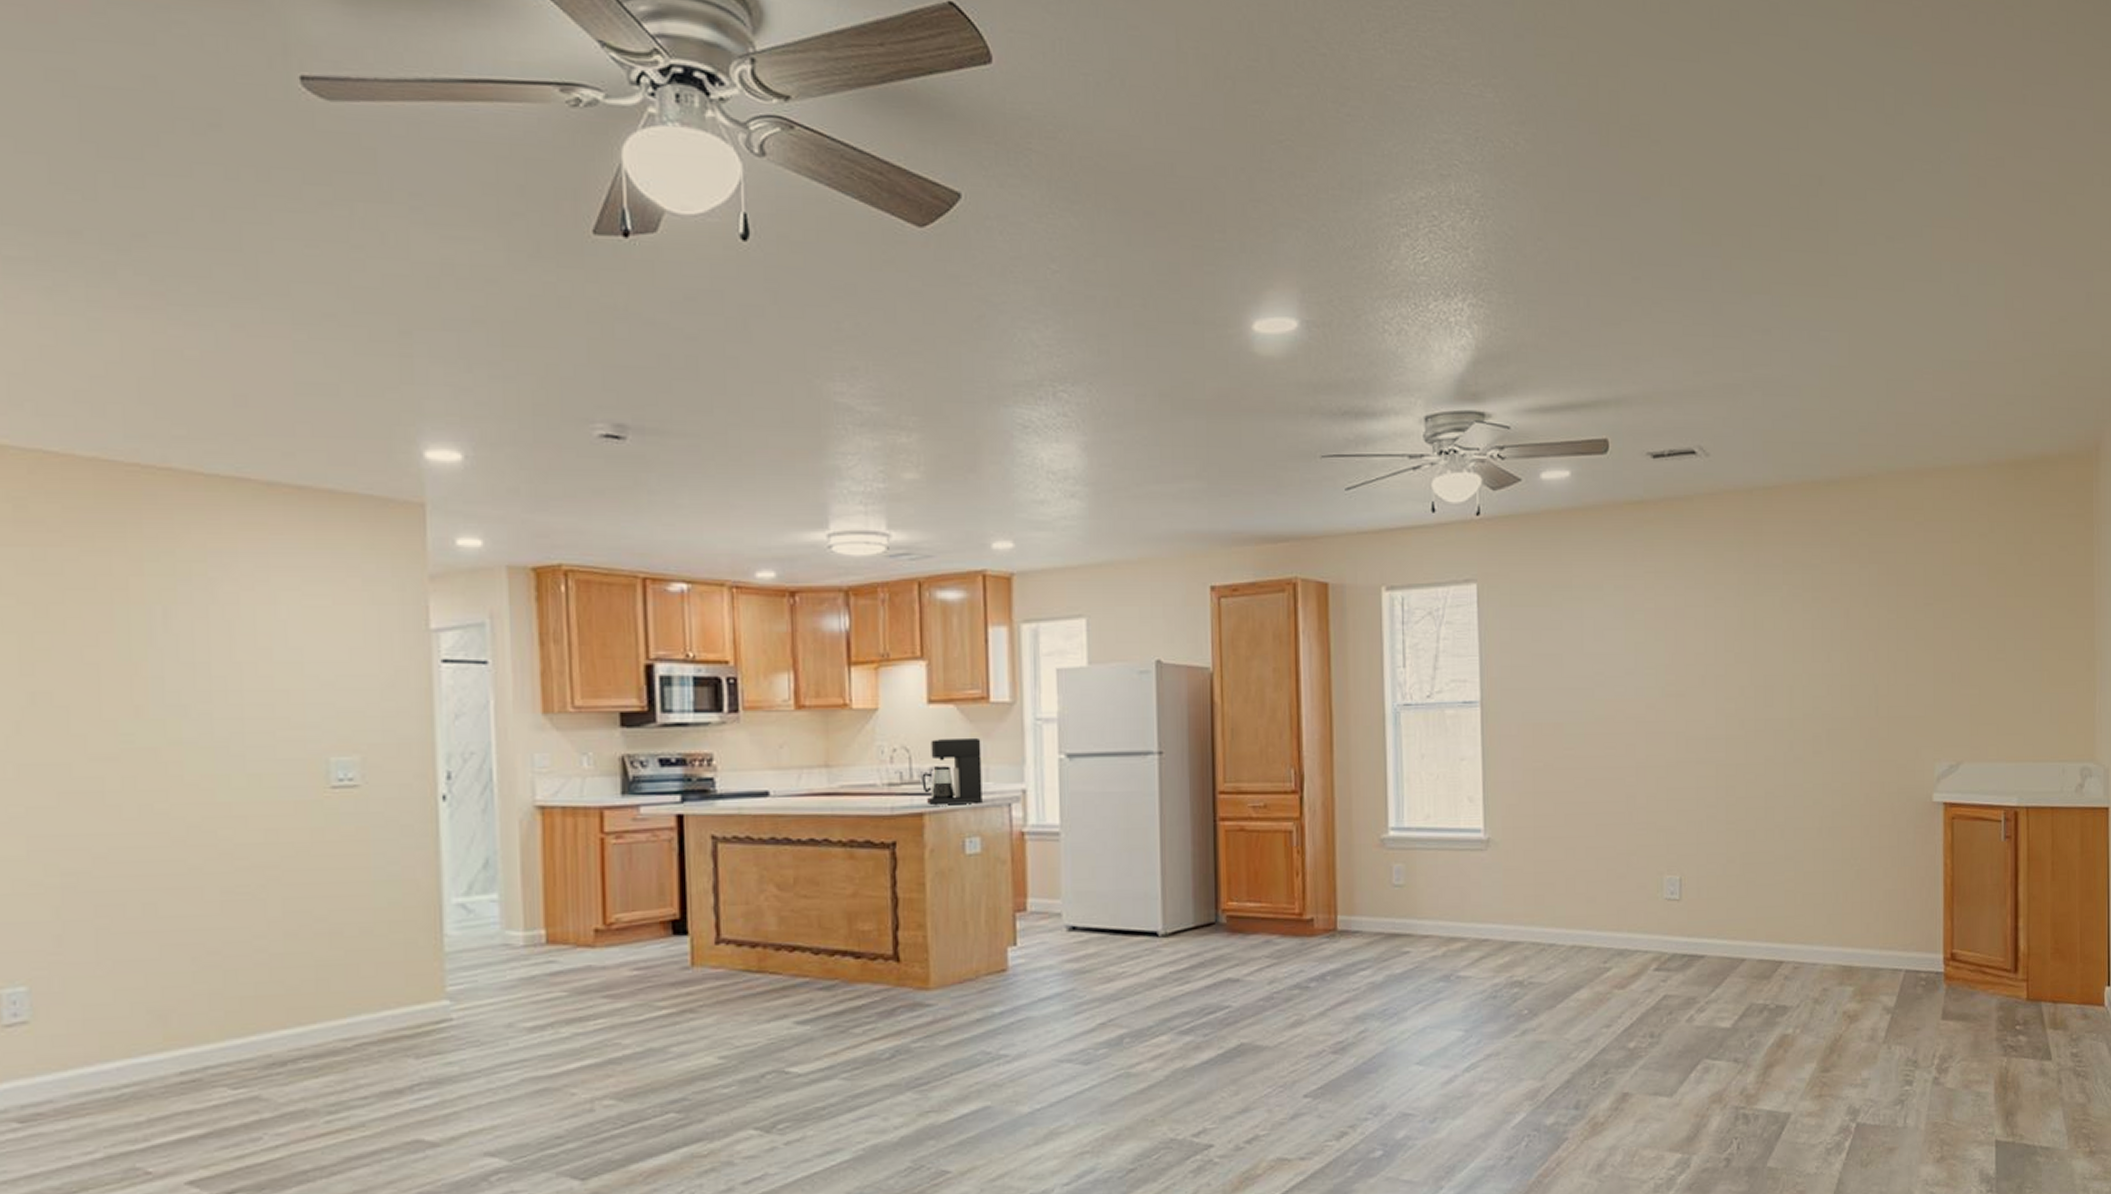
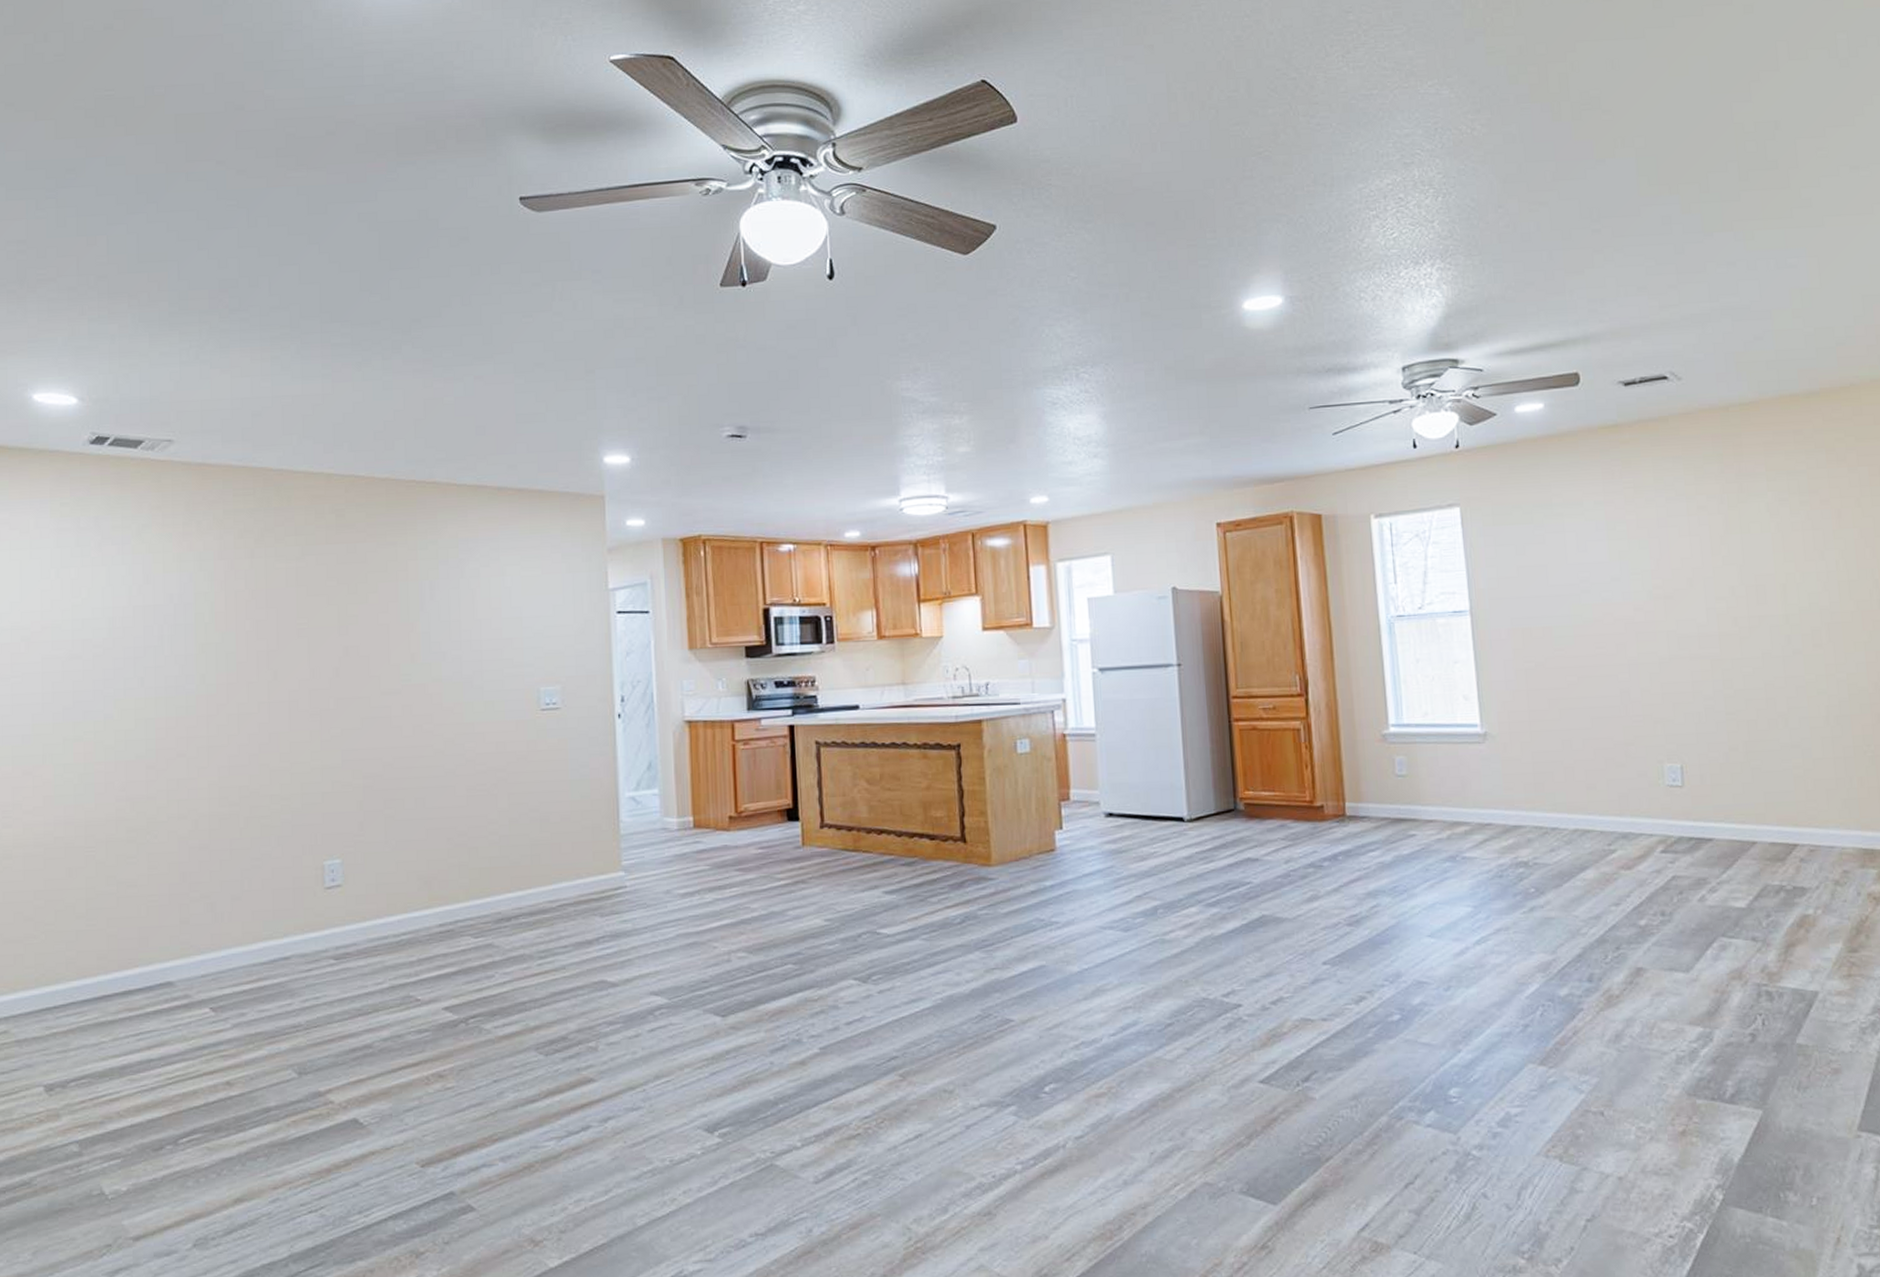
coffee maker: present [922,737,982,806] -> none [980,657,1030,714]

